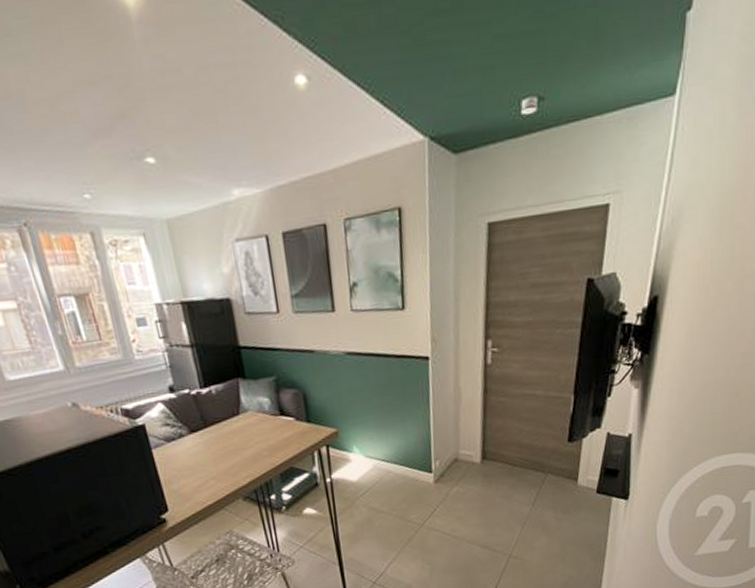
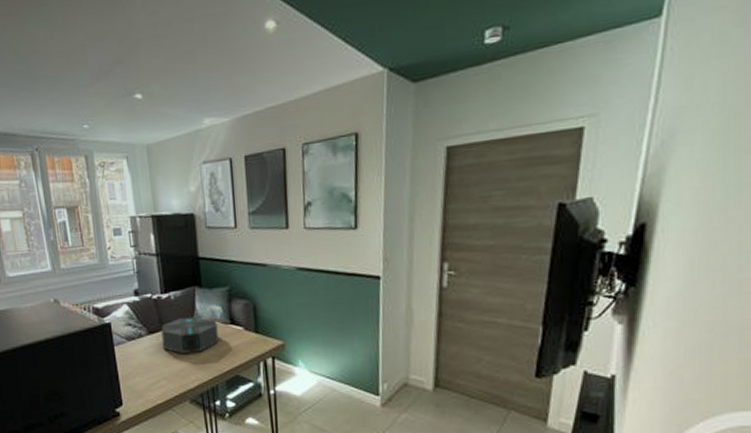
speaker: none [204,410,269,450] -> present [161,316,219,353]

